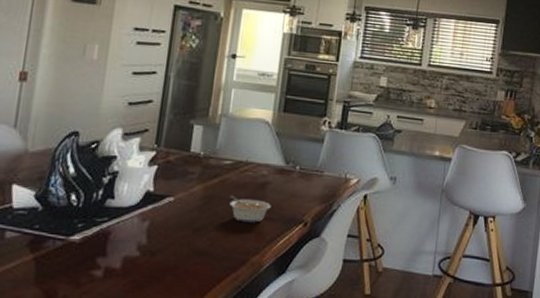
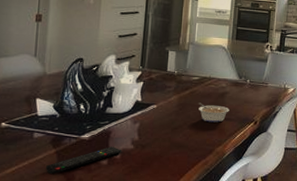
remote control: none [18,252,124,290] -> present [45,146,122,175]

